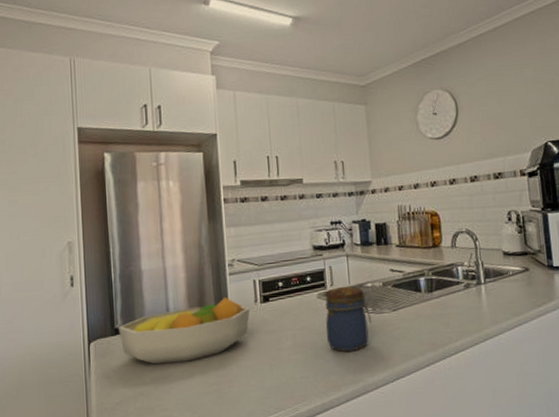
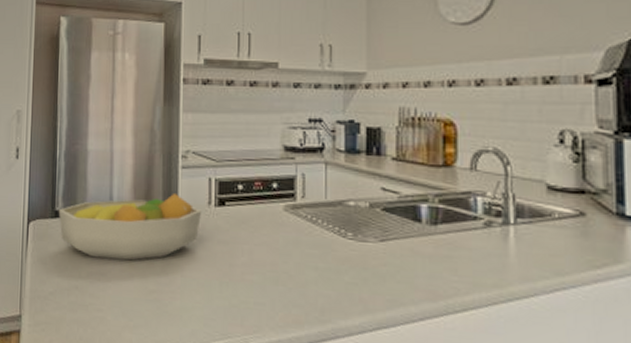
jar: present [325,286,373,352] -> none [292,200,352,283]

